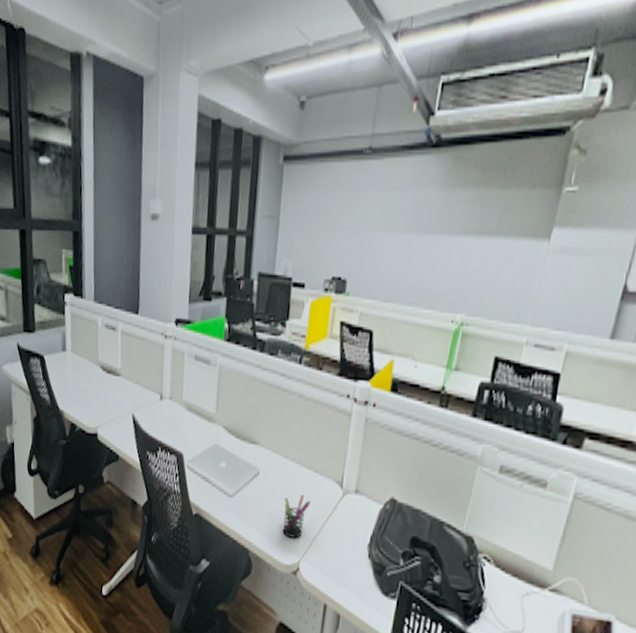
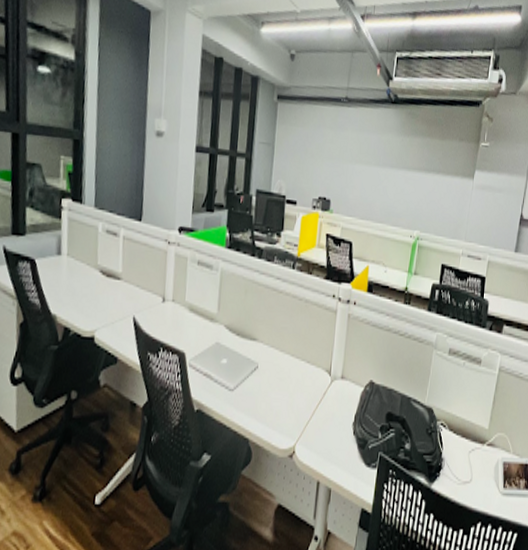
pen holder: present [282,494,311,538] -> none [279,384,304,424]

